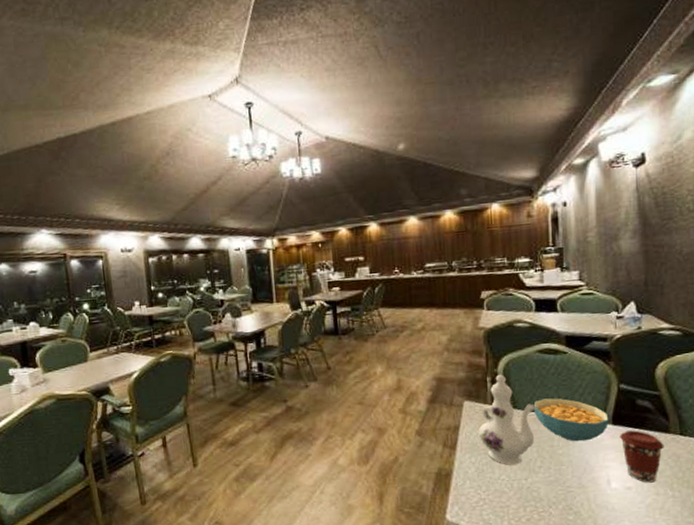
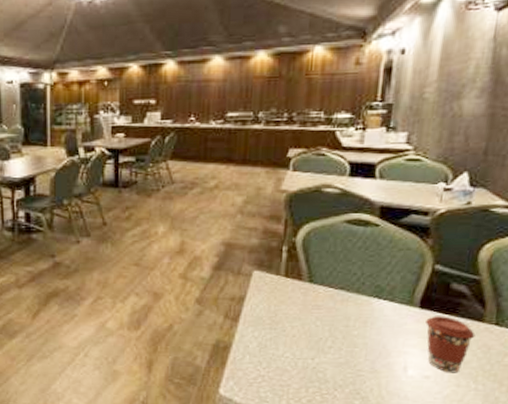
ewer: present [478,374,539,465] -> none [265,244,338,343]
cereal bowl: present [533,398,609,442] -> none [331,274,417,324]

